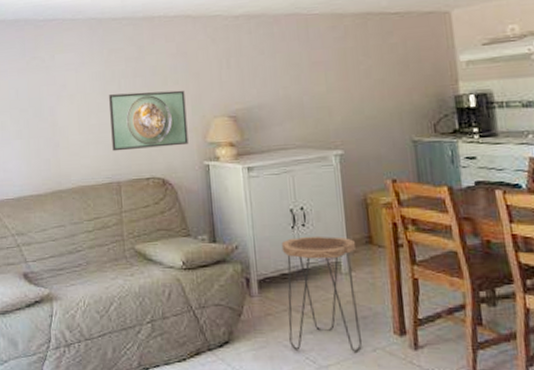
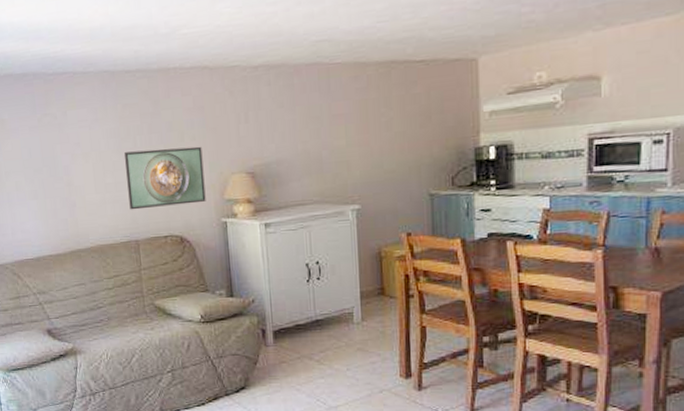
side table: present [281,235,362,352] -> none [296,288,369,394]

